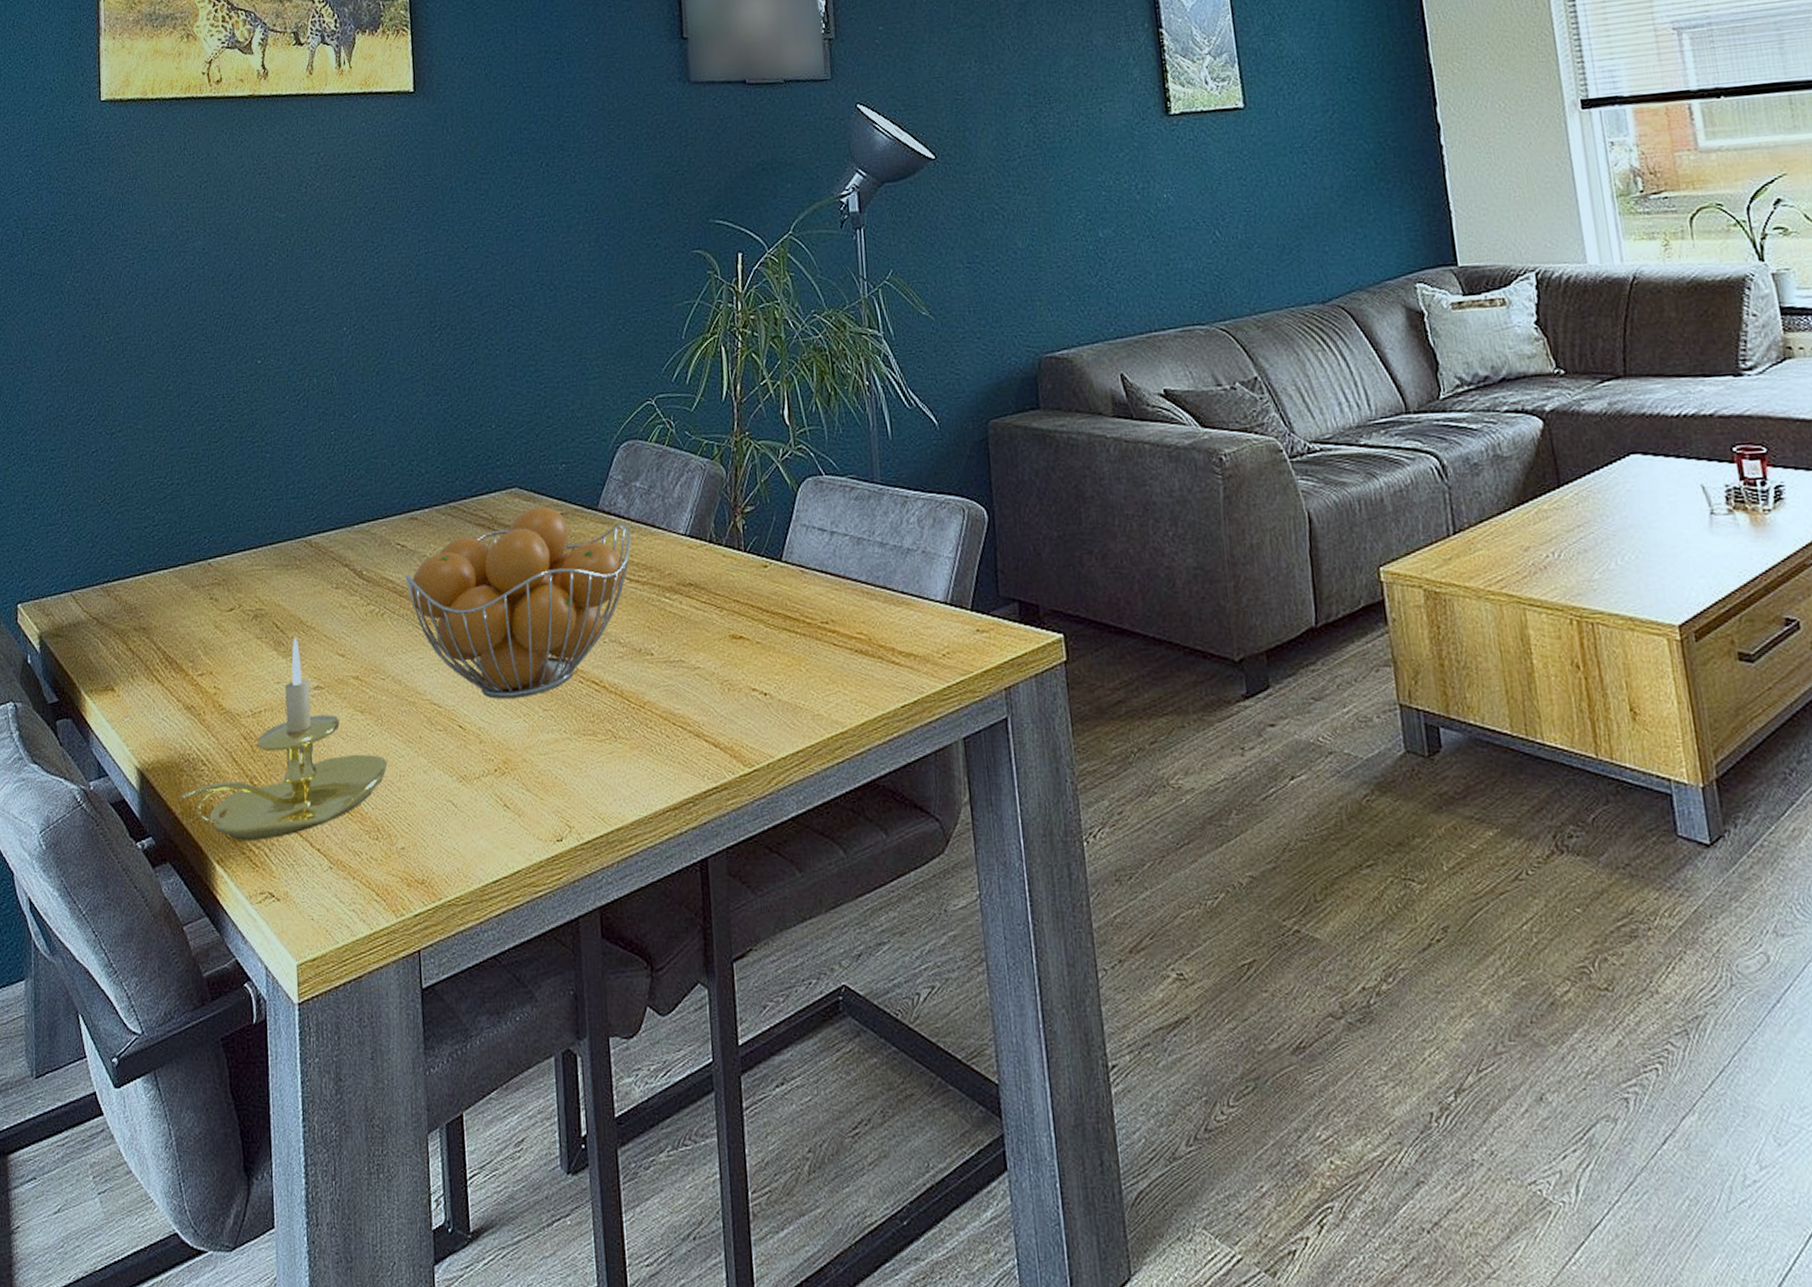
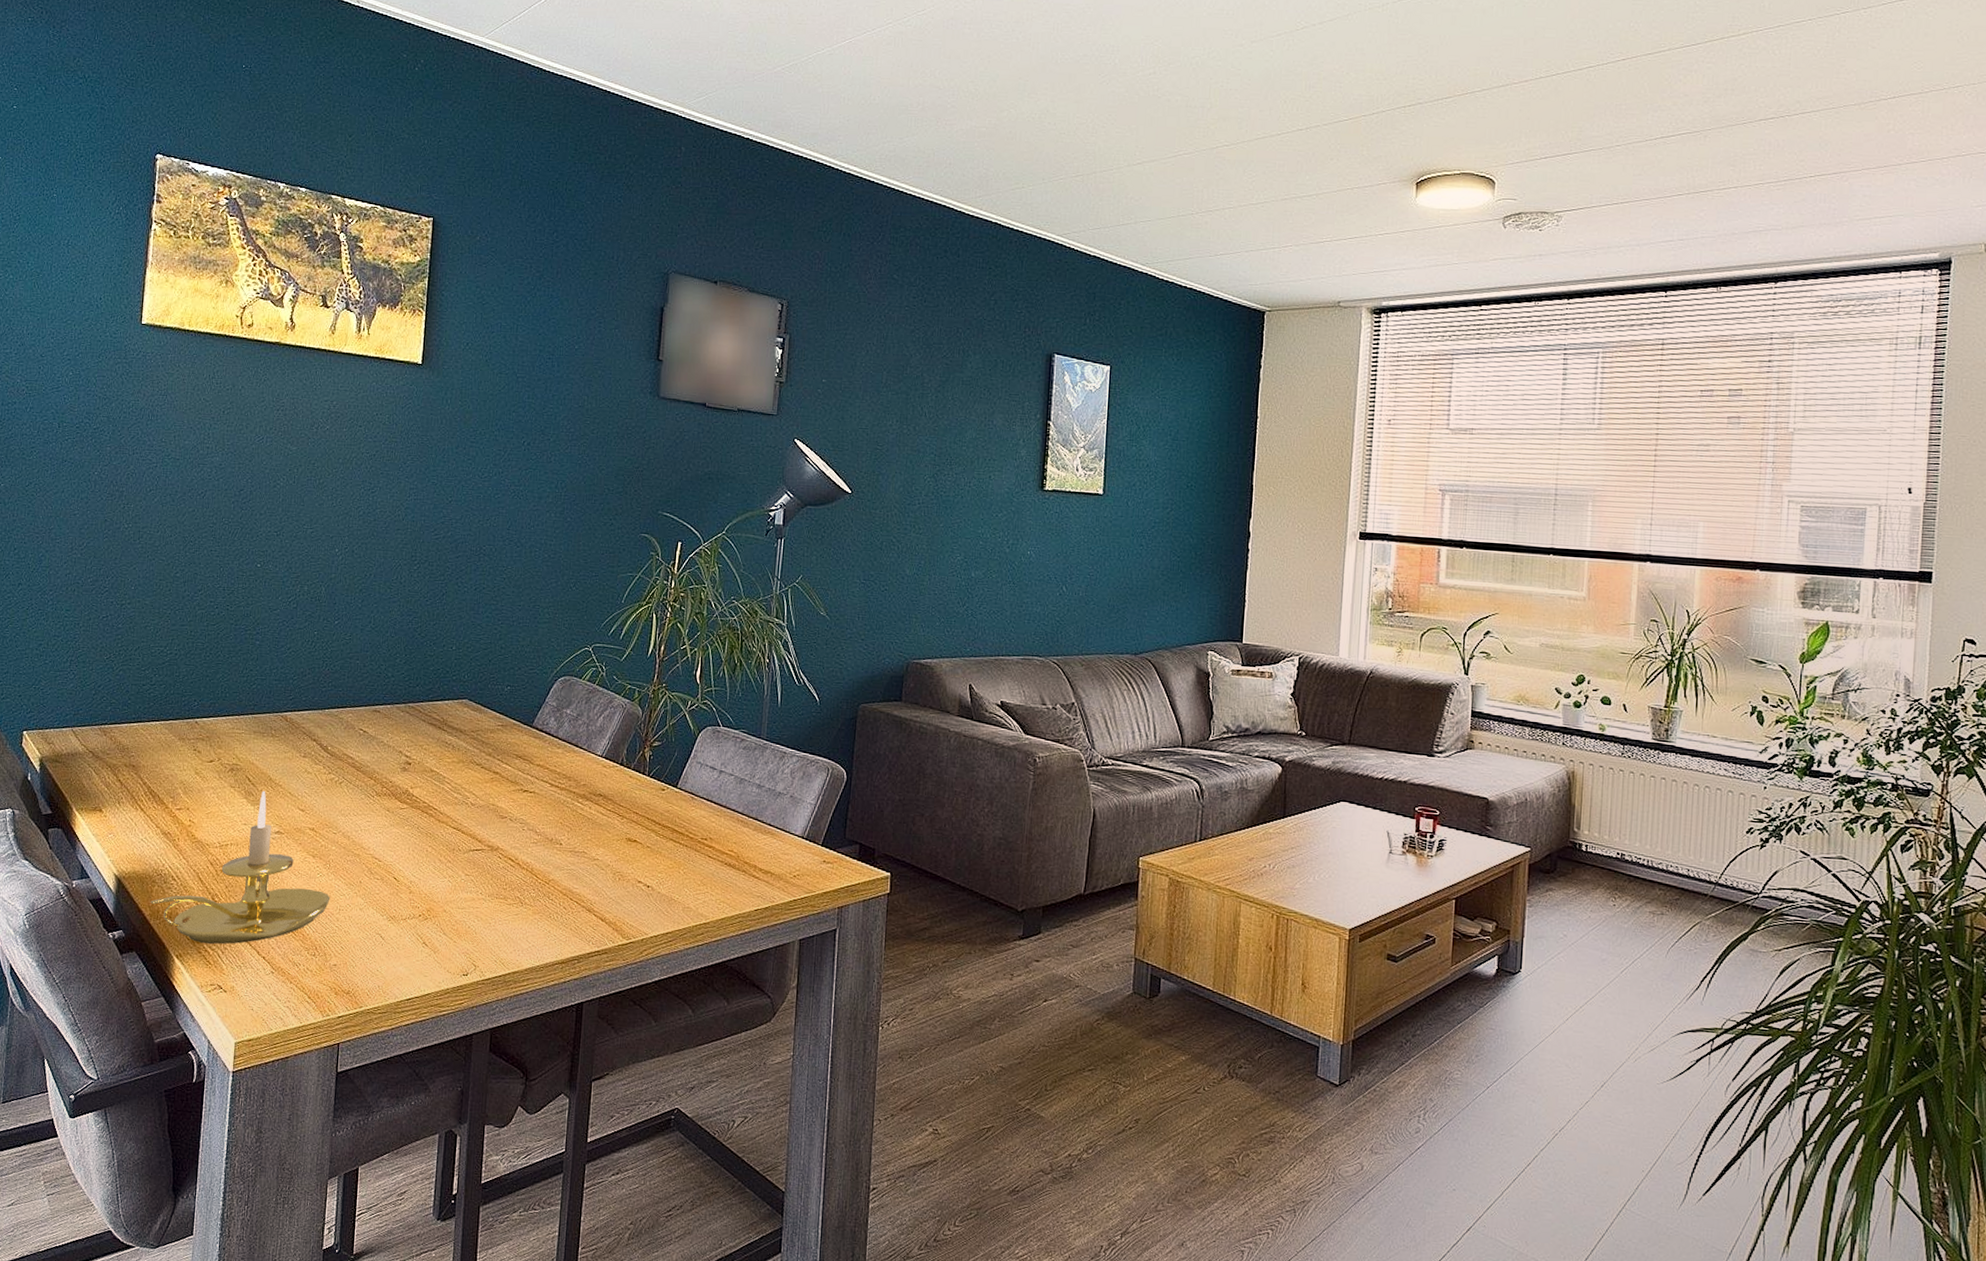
fruit basket: present [405,506,631,699] -> none [364,717,557,863]

